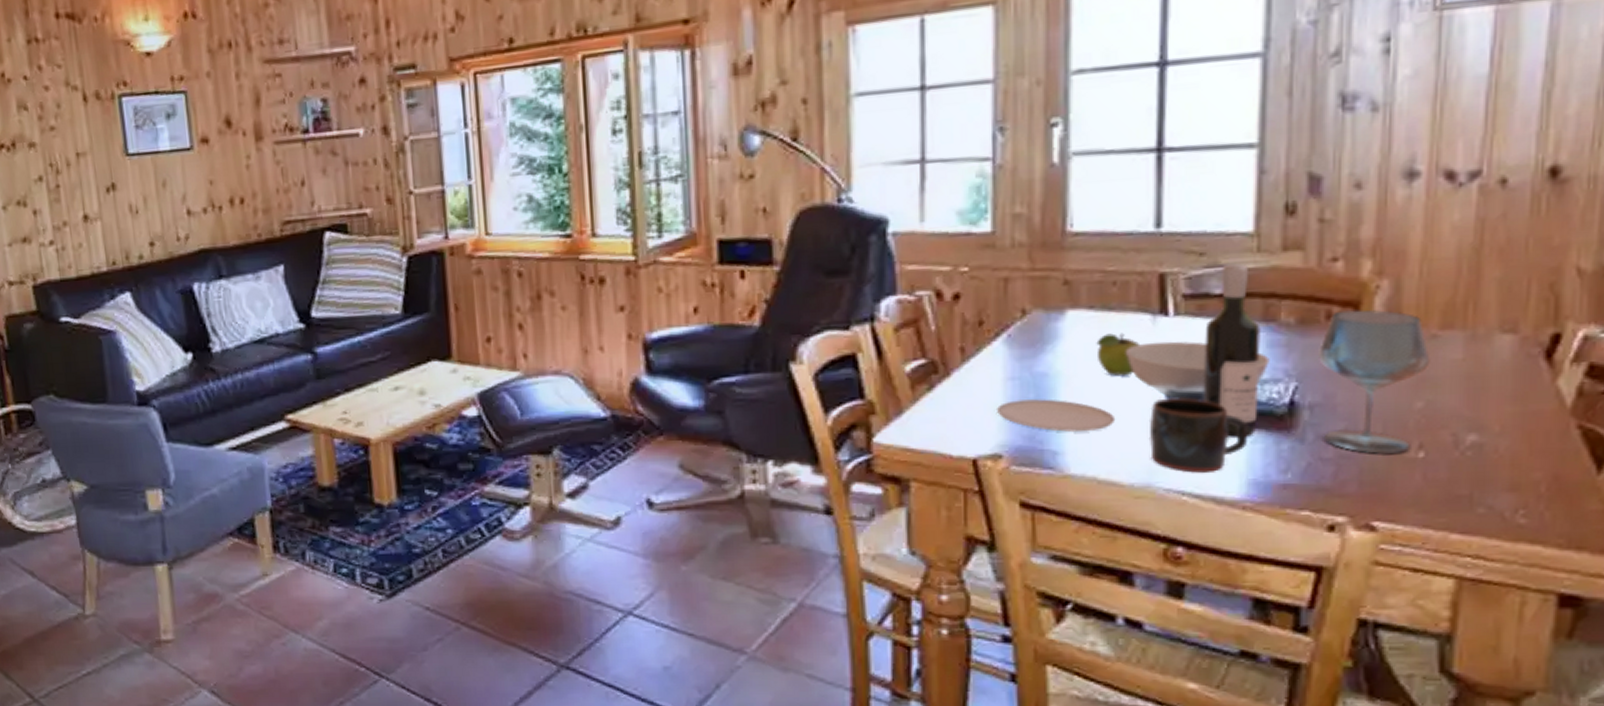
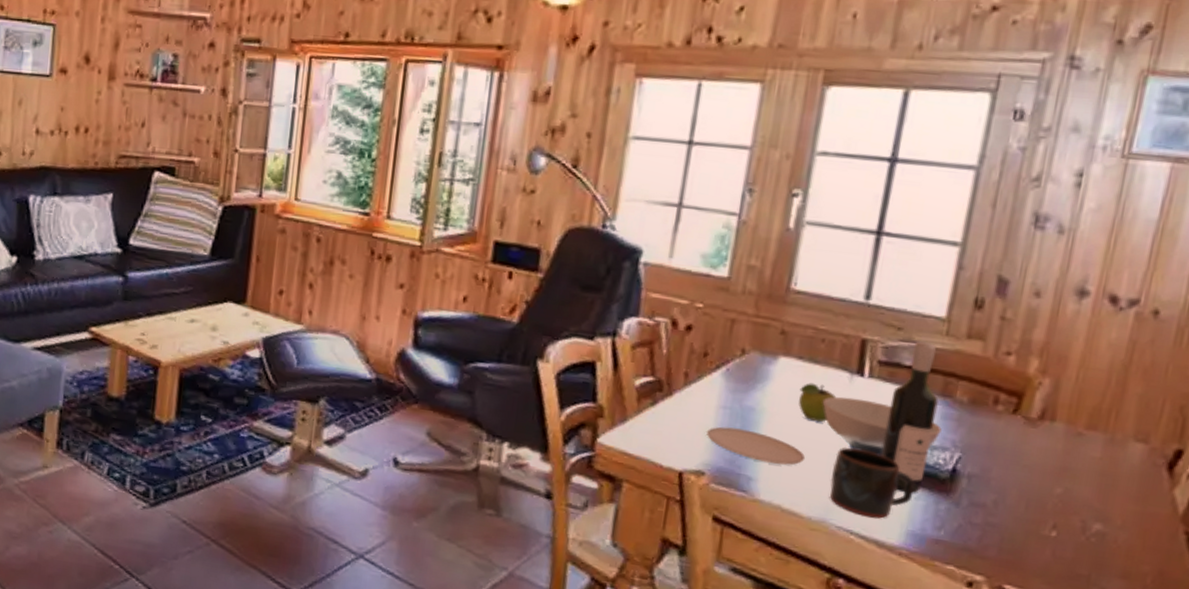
wine glass: present [1317,309,1431,455] -> none [976,398,1075,530]

